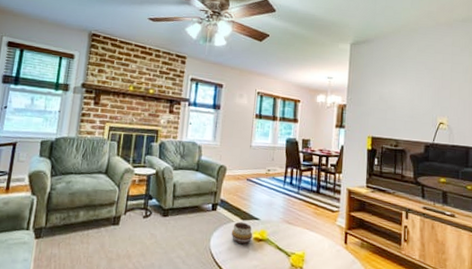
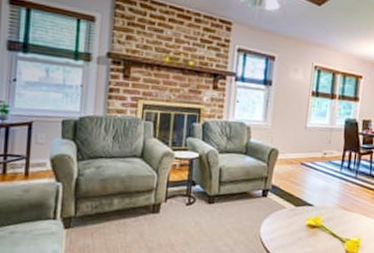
decorative bowl: present [231,221,253,244] -> none [283,208,306,231]

